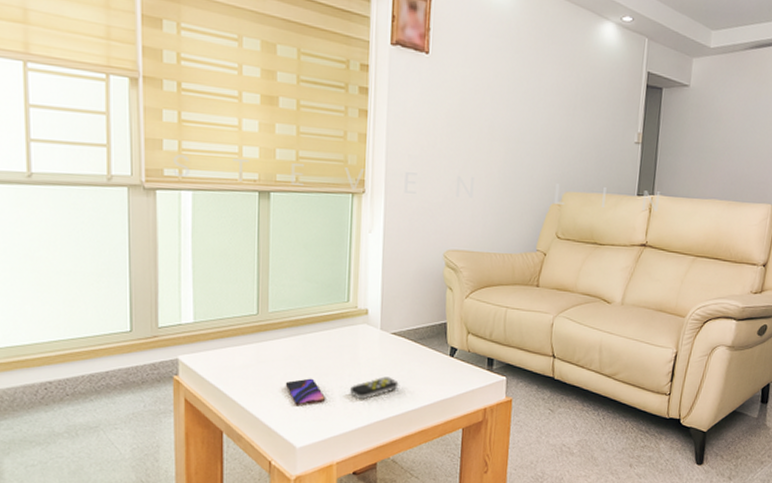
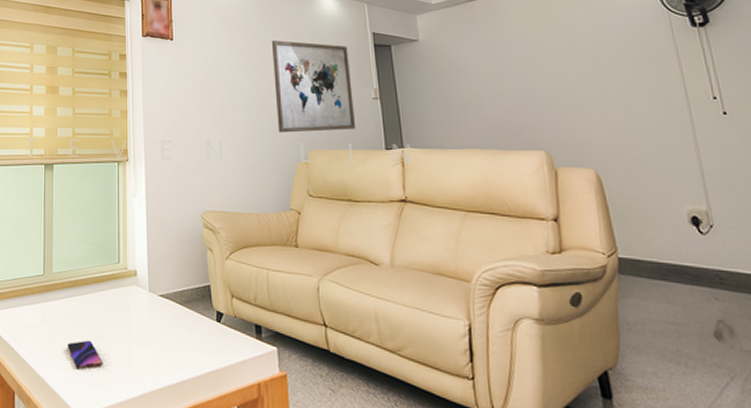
remote control: present [350,376,399,400] -> none [125,341,170,366]
wall art: none [535,68,621,174] -> present [271,40,357,133]

